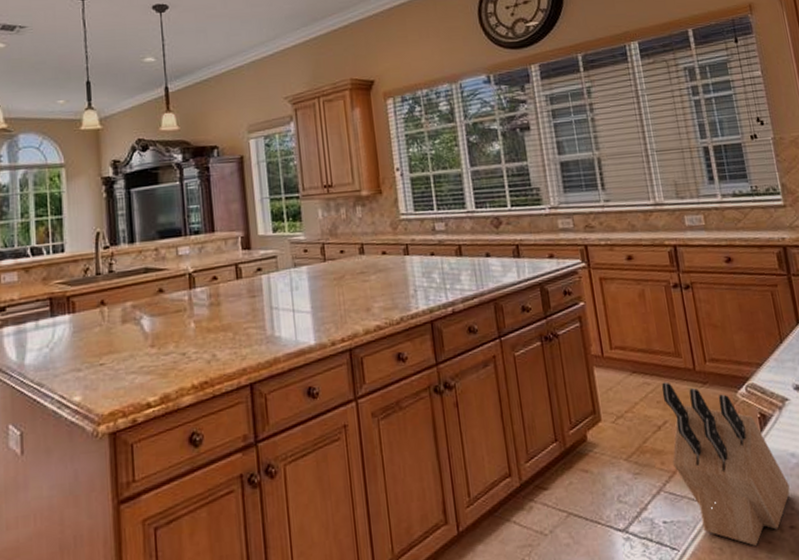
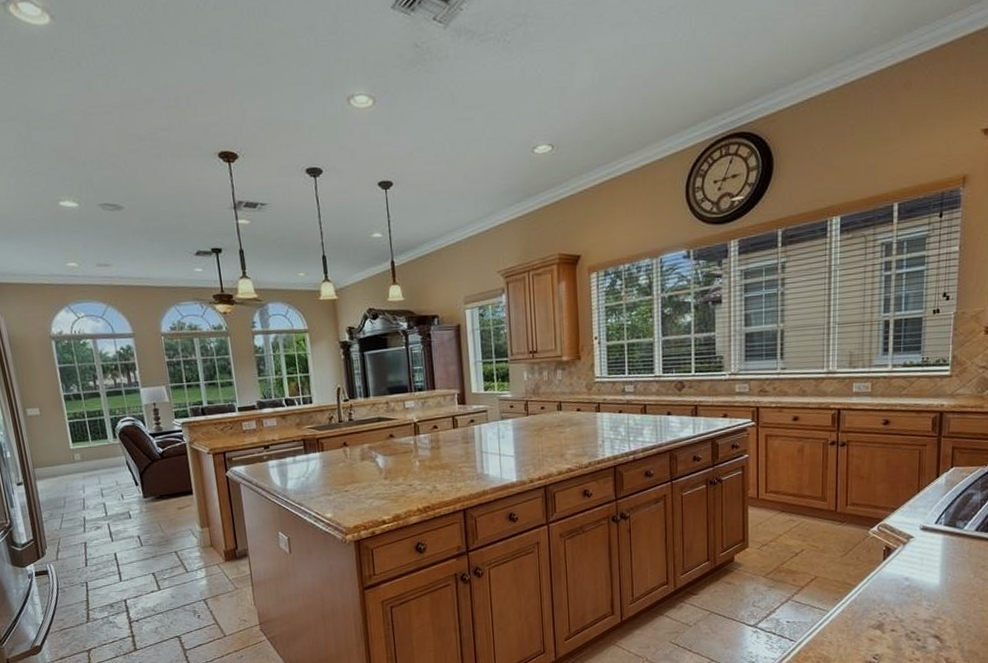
knife block: present [662,381,790,546] -> none [803,520,898,642]

